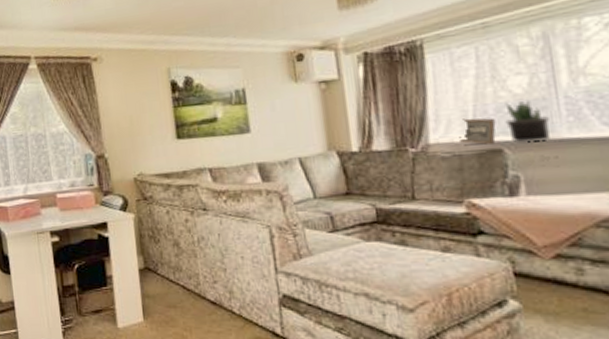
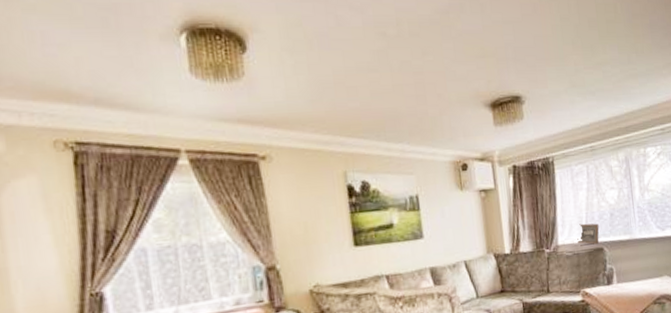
planter: present [505,100,550,143] -> none [604,209,630,243]

